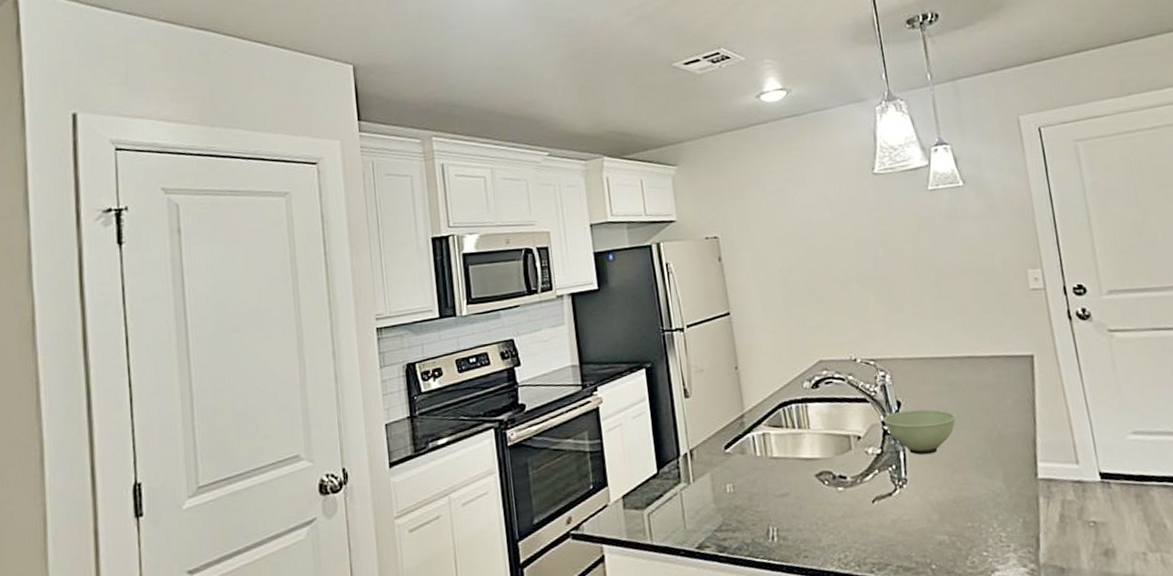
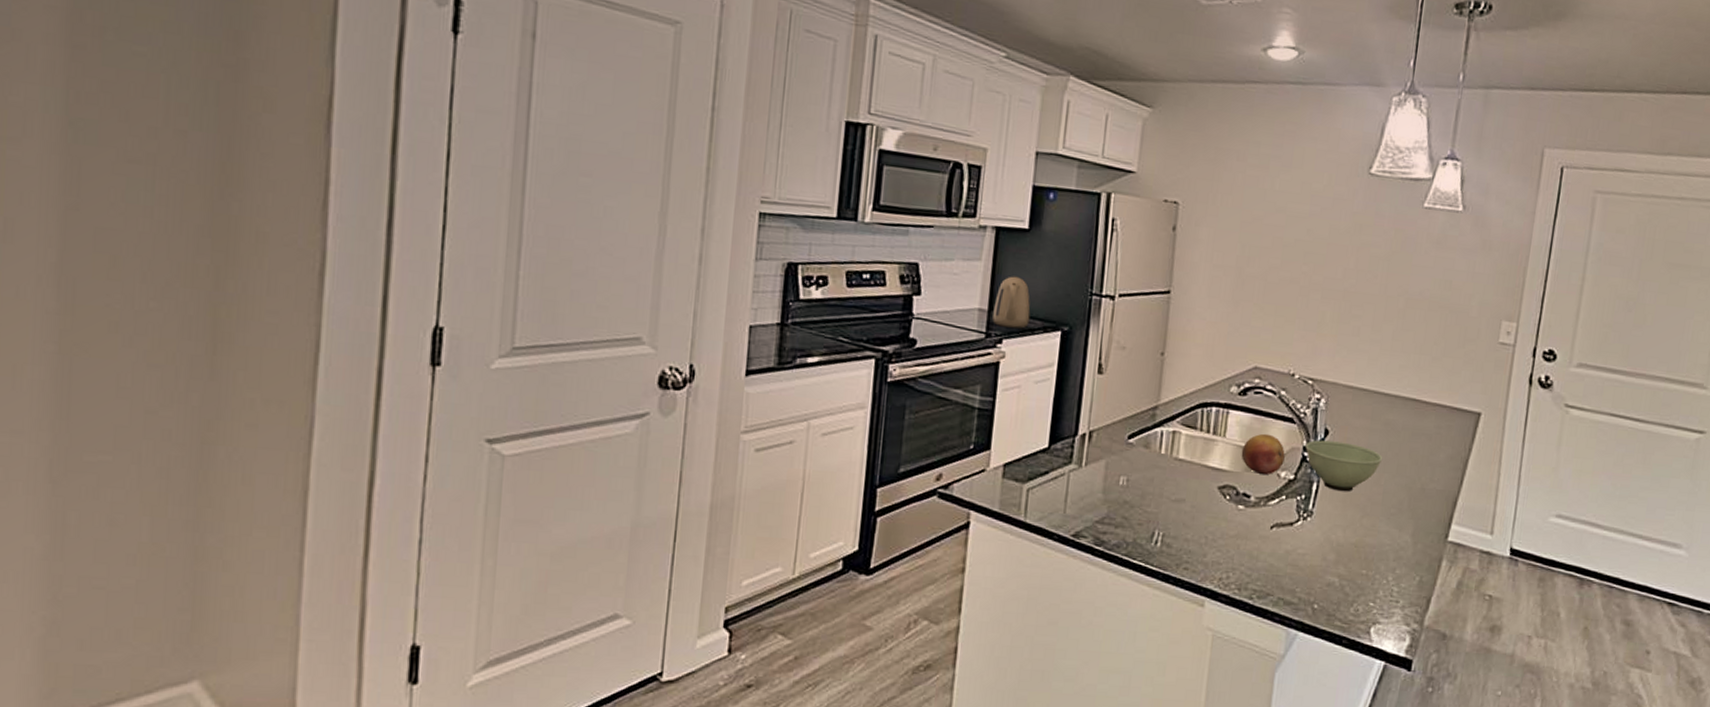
kettle: none [583,330,617,377] -> present [992,276,1031,329]
fruit: none [827,417,869,456] -> present [1241,433,1285,475]

